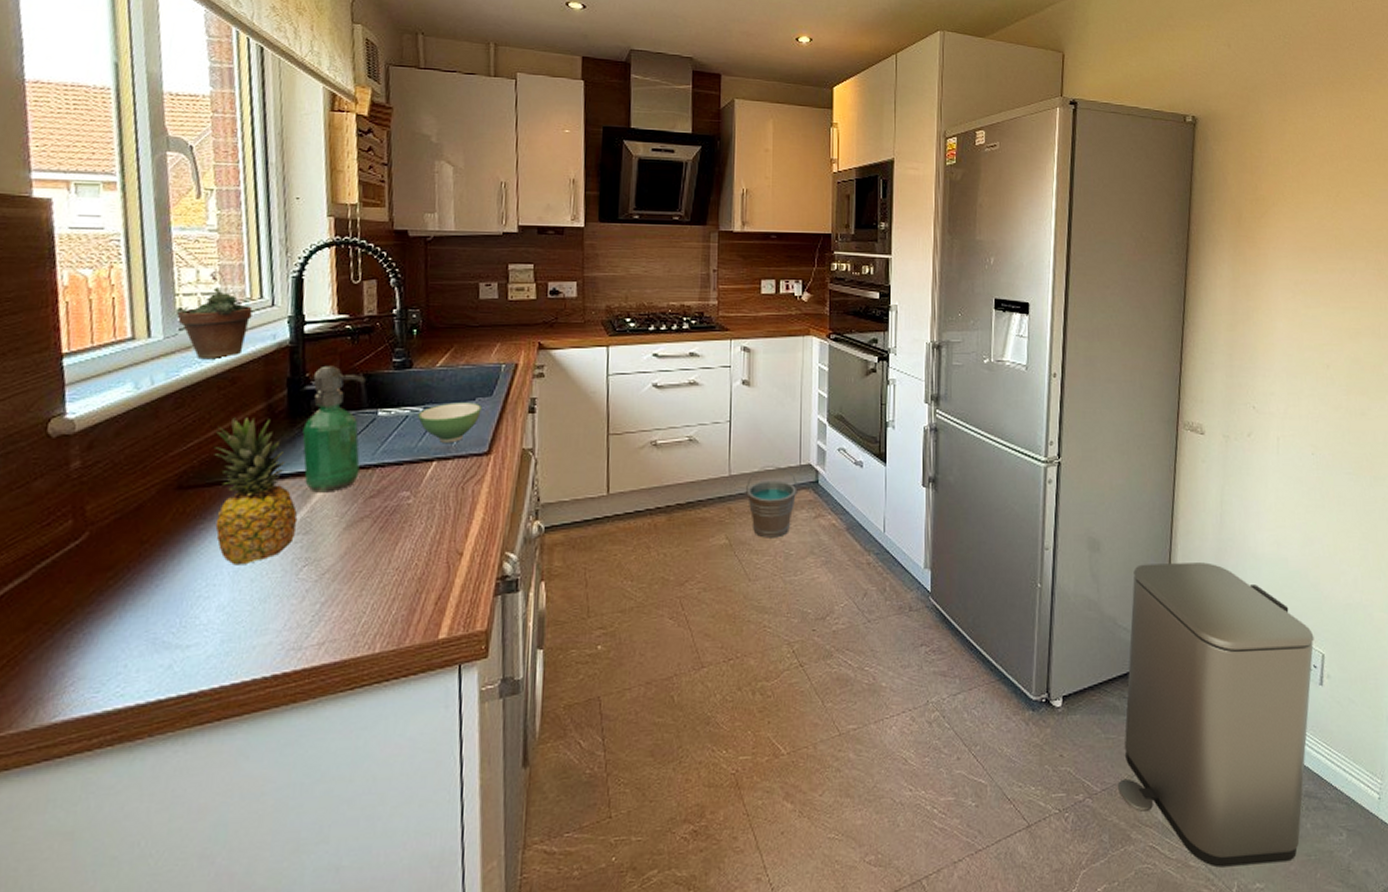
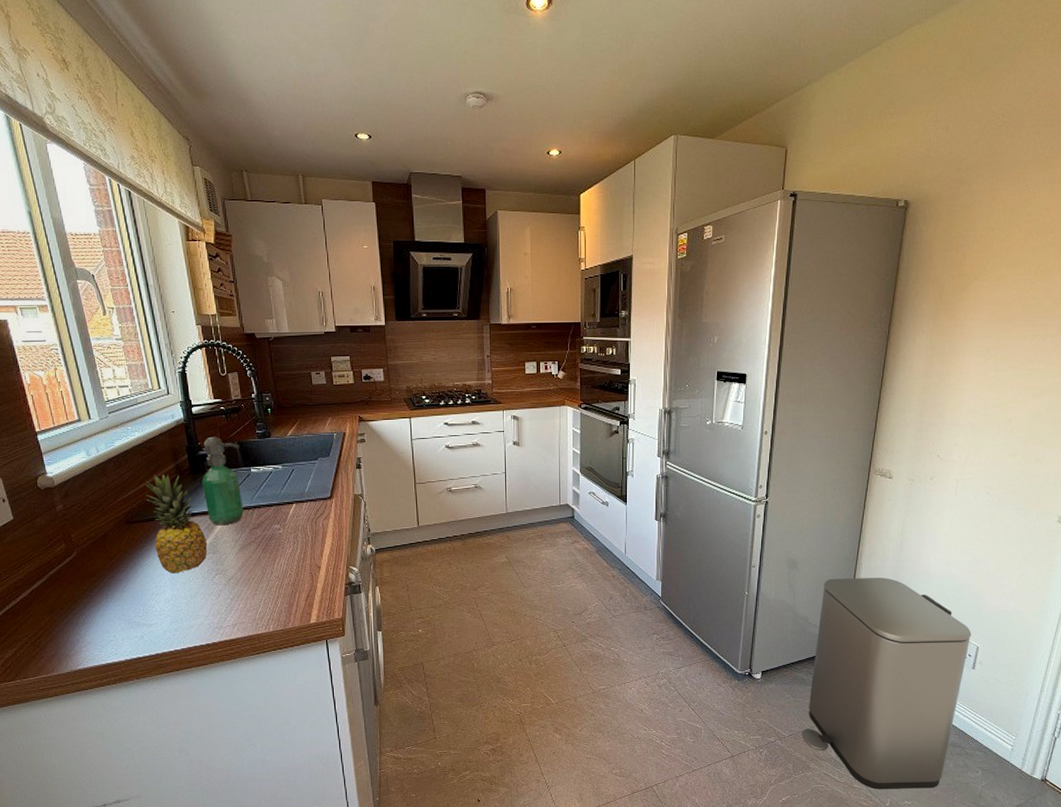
succulent plant: present [175,270,253,360] -> none [104,369,155,434]
bowl: present [418,402,481,444] -> none [279,461,323,491]
bucket: present [746,465,798,538] -> none [520,505,559,558]

